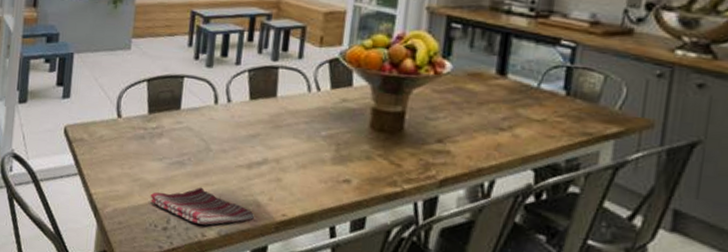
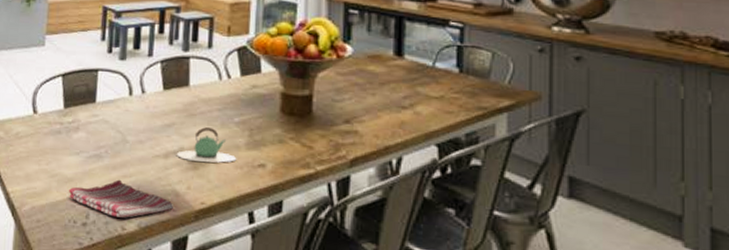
teapot: none [259,139,322,177] -> present [176,127,237,163]

